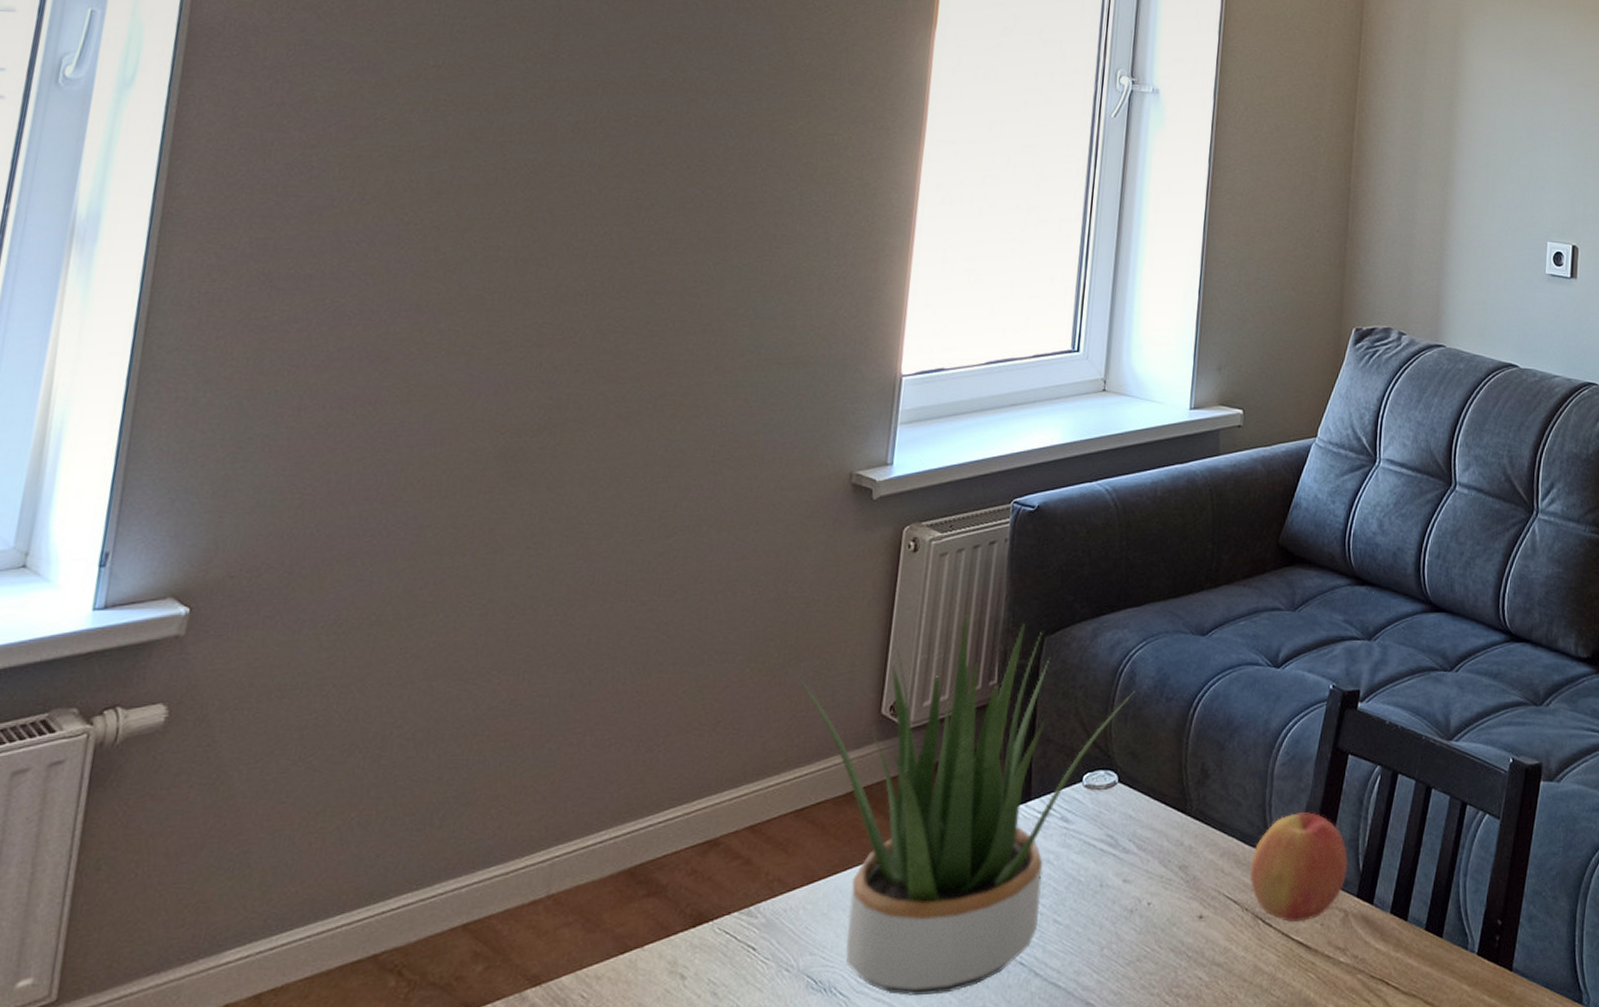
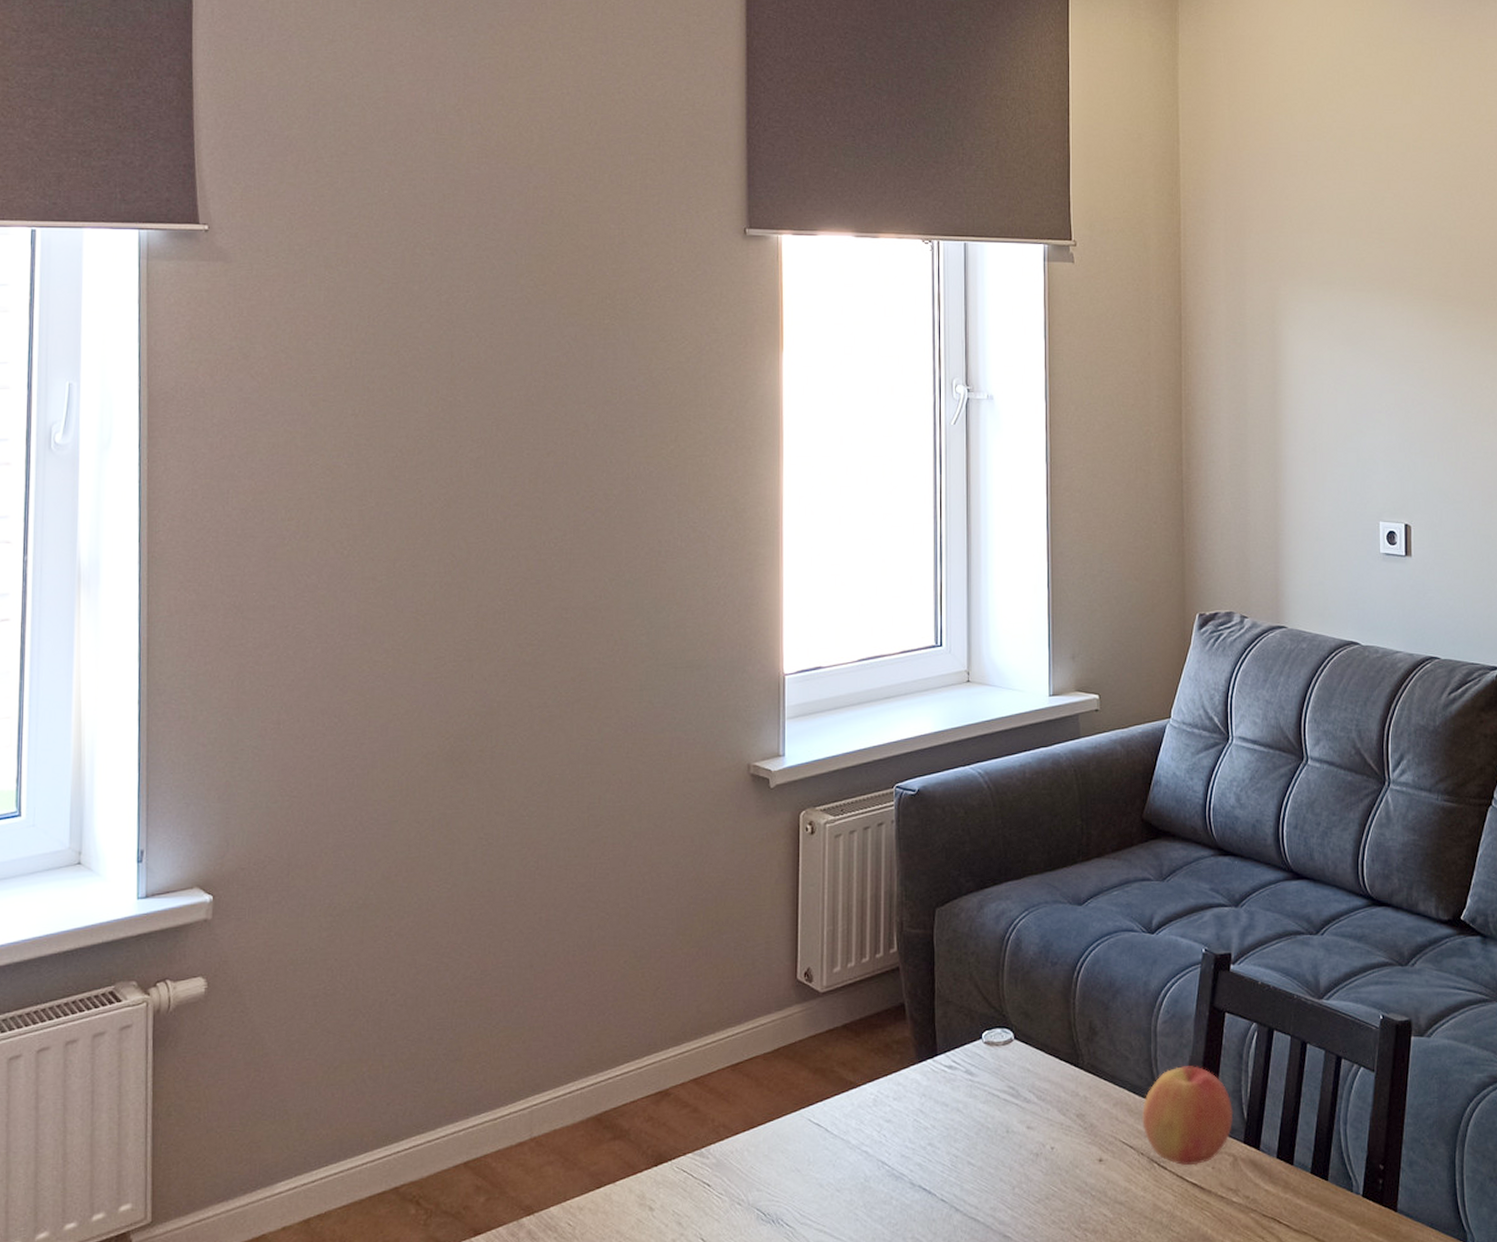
potted plant: present [797,615,1136,996] -> none [721,890,1023,1228]

